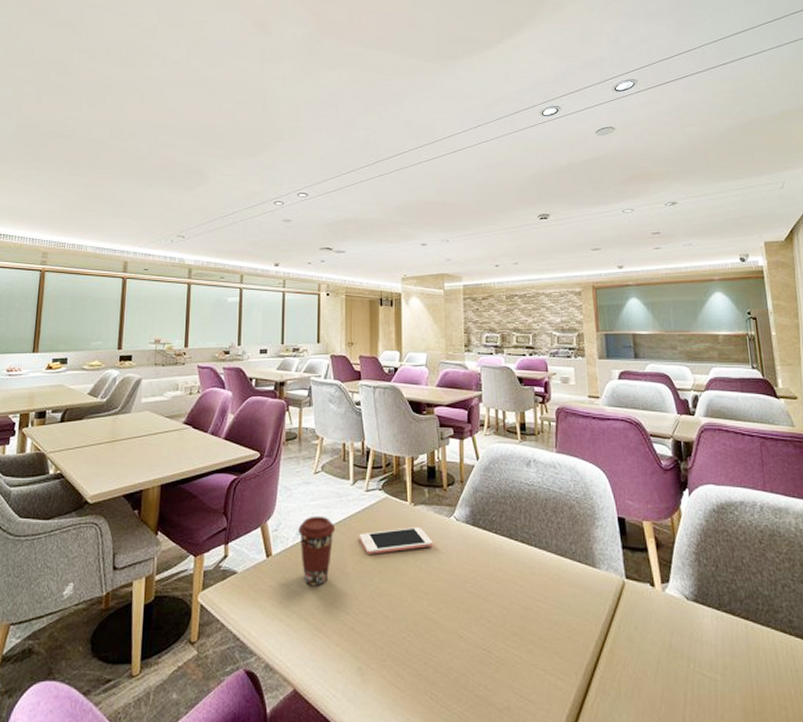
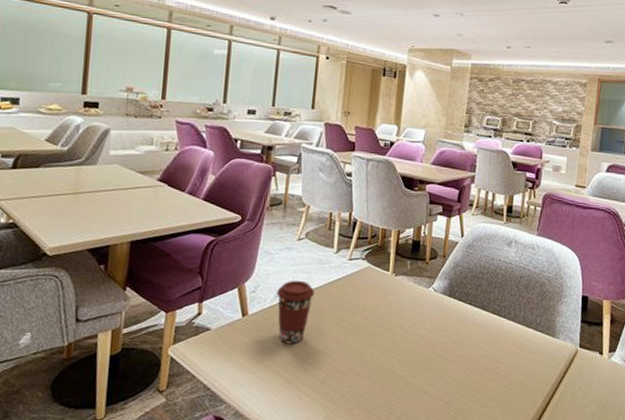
cell phone: present [358,527,433,554] -> none [337,295,409,318]

